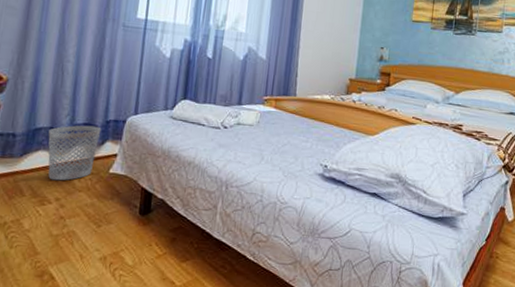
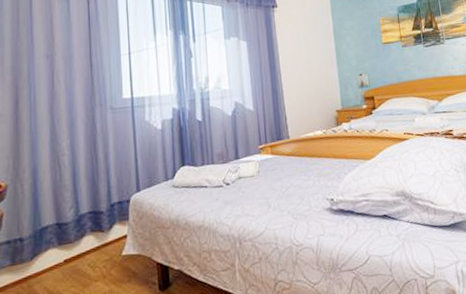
wastebasket: present [48,125,102,181] -> none [55,212,107,277]

